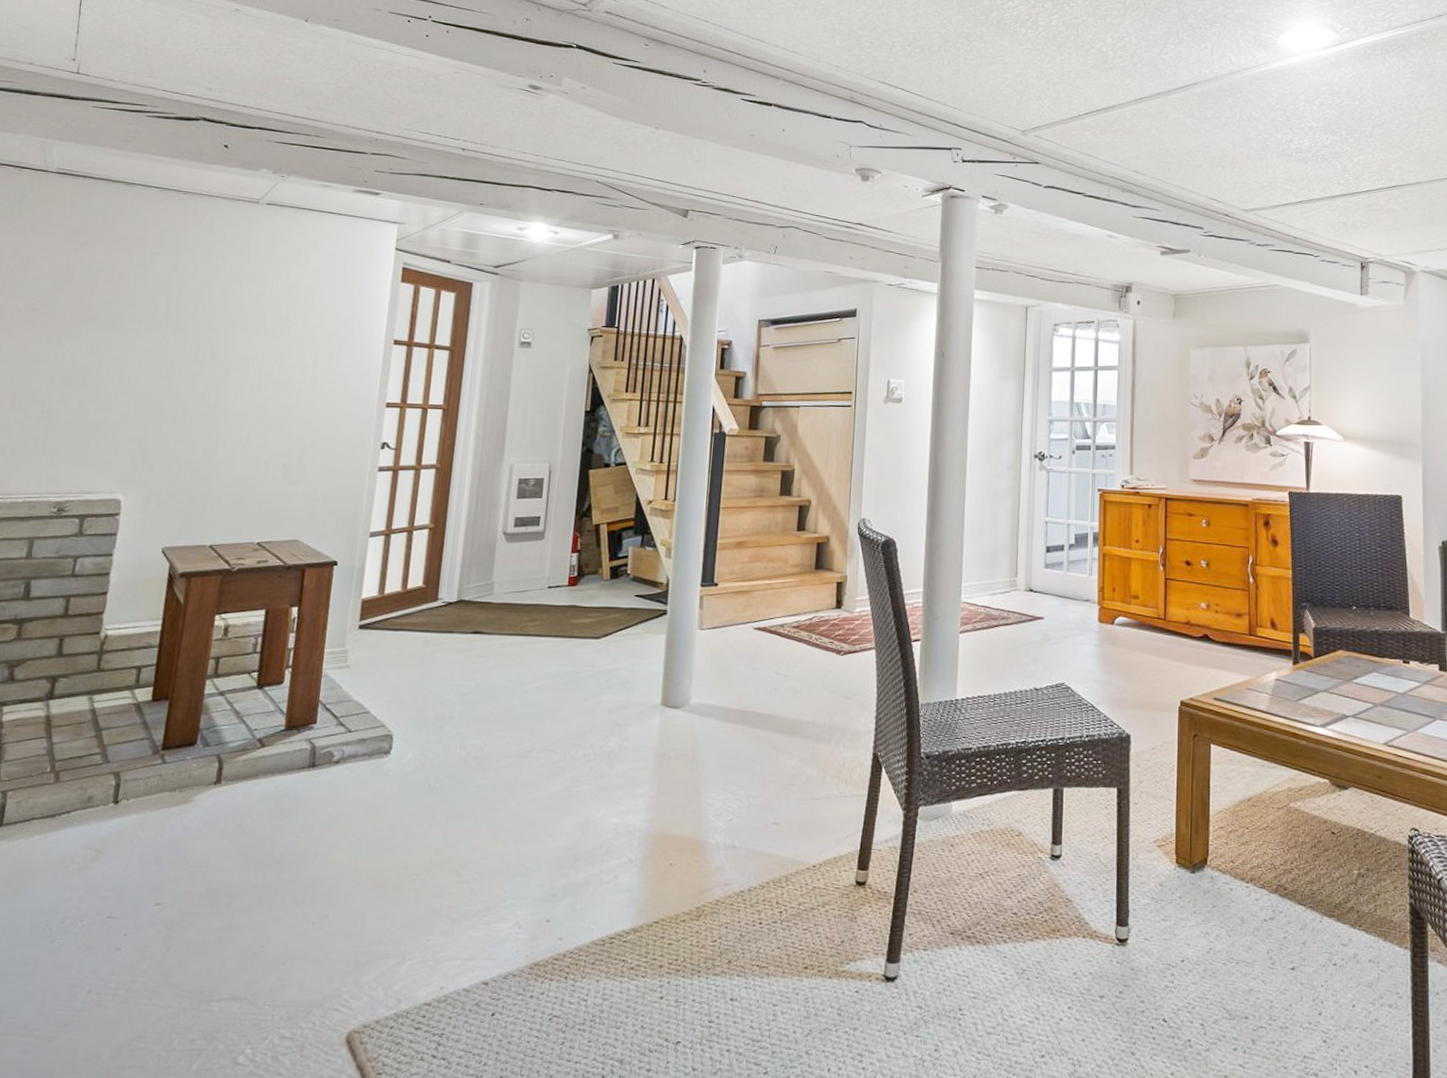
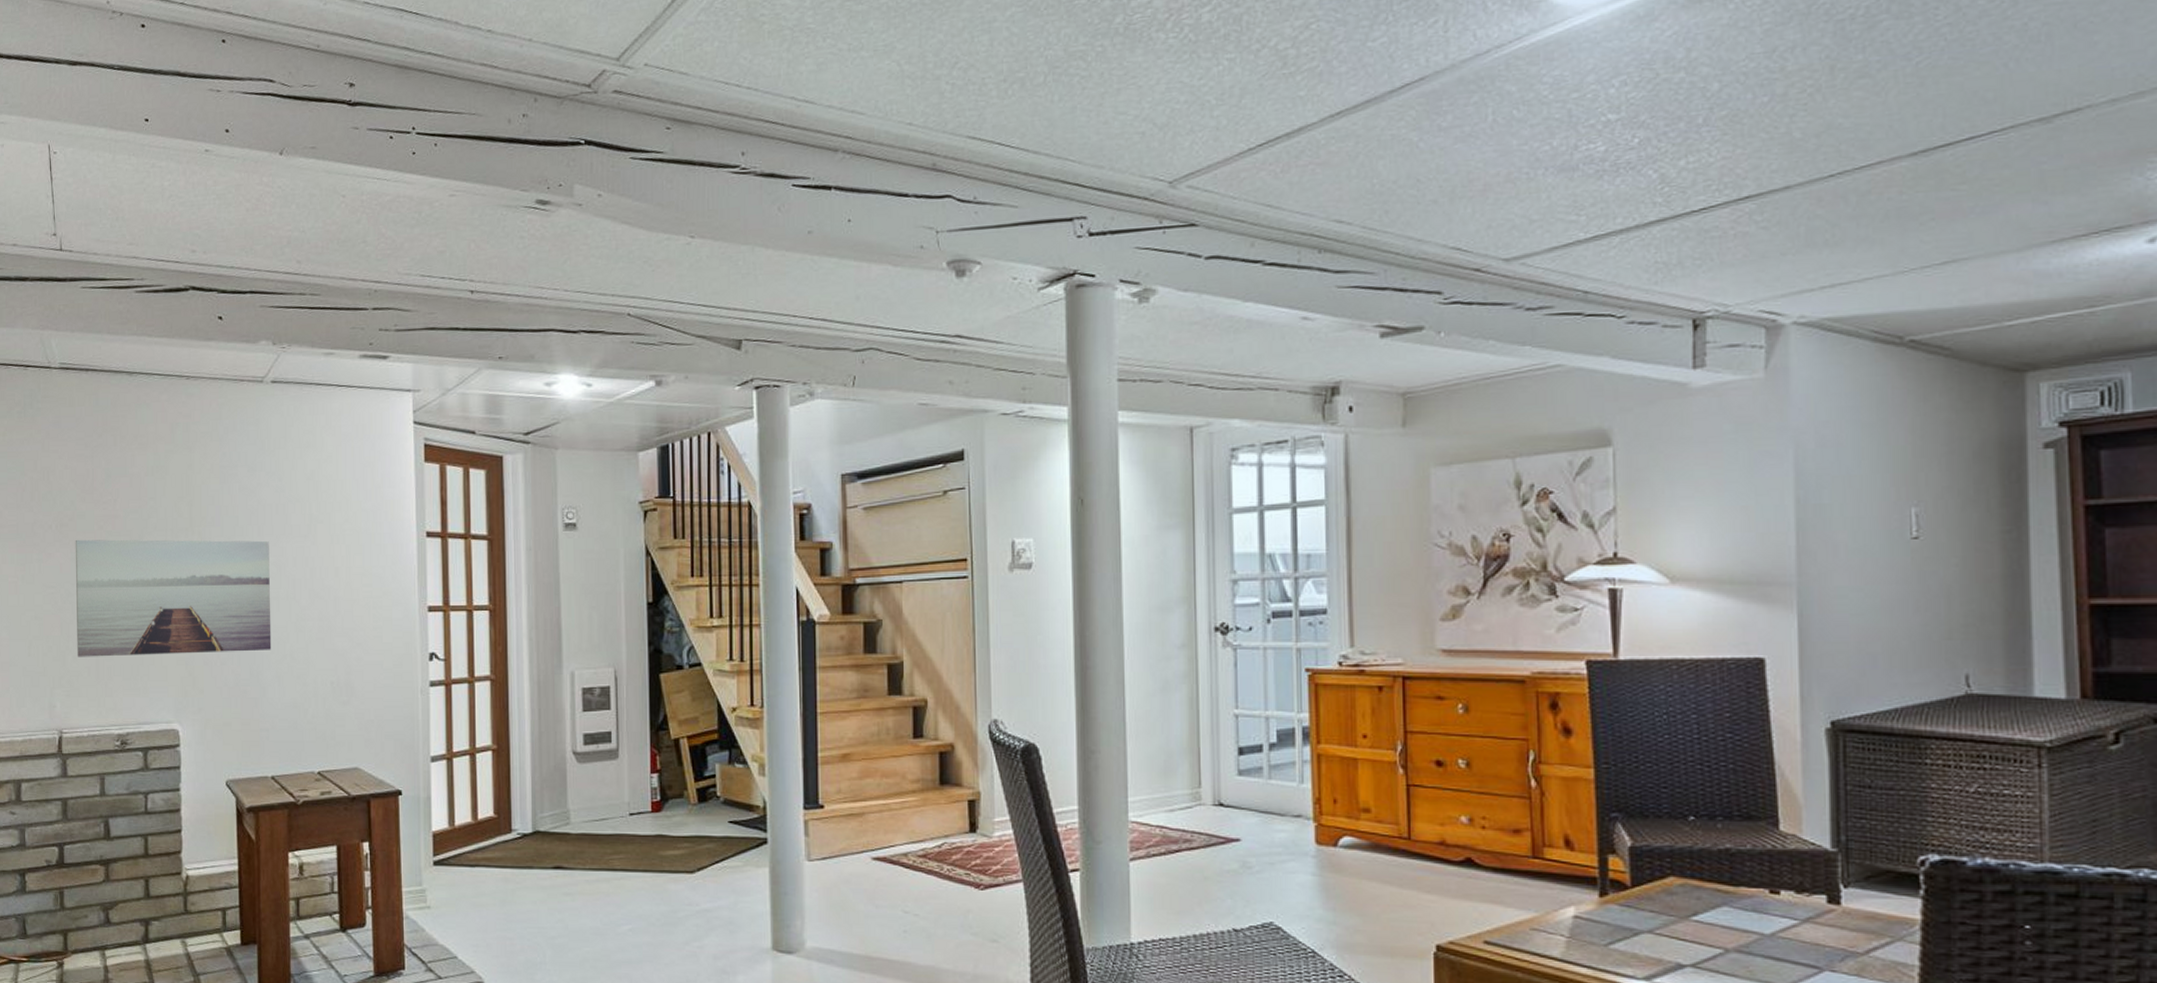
wall art: none [26,323,242,433] -> present [75,539,272,657]

